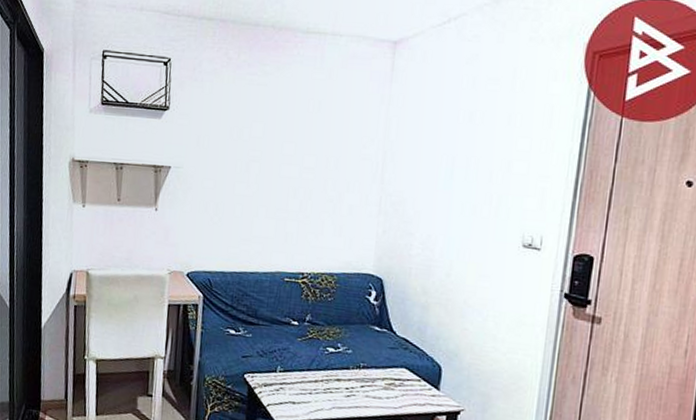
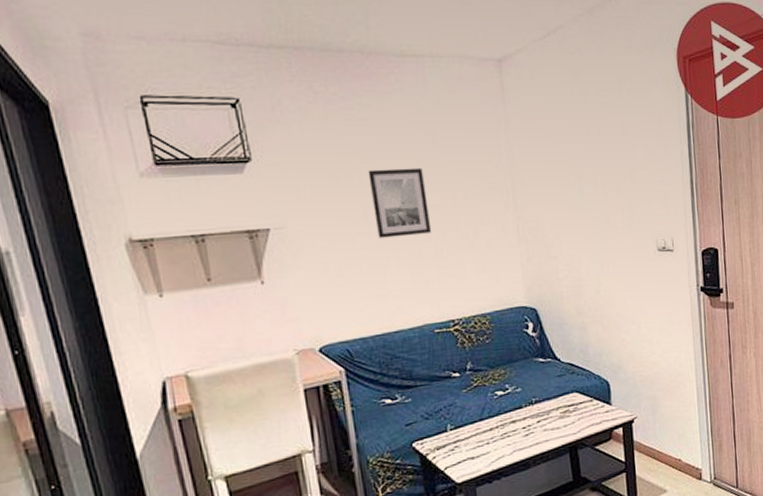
wall art: none [254,128,304,191] -> present [368,167,432,238]

